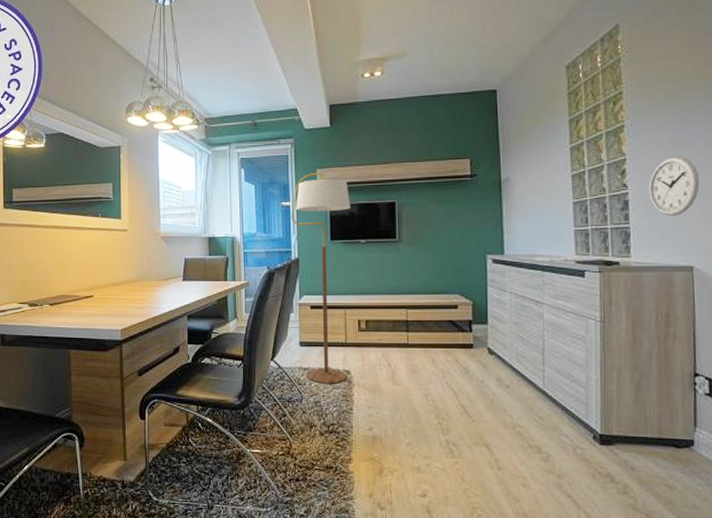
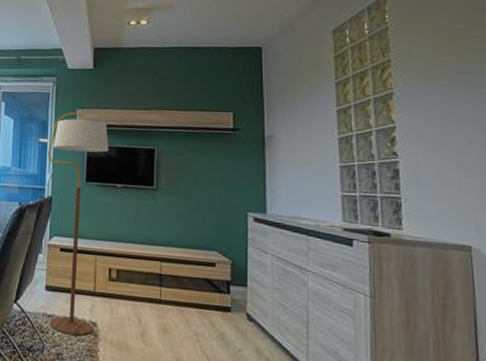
wall clock: present [649,155,700,217] -> none [420,128,475,191]

